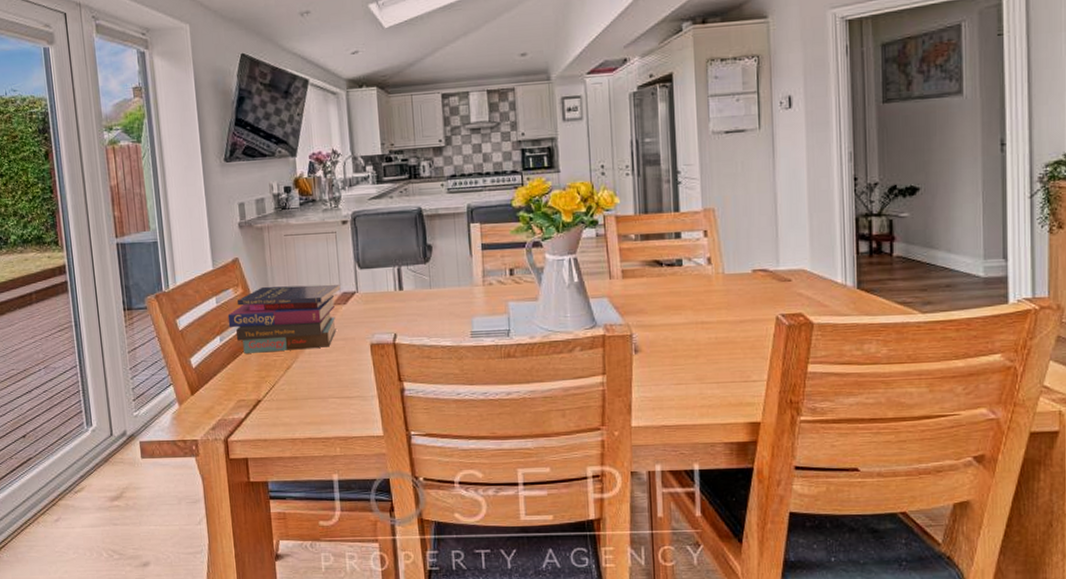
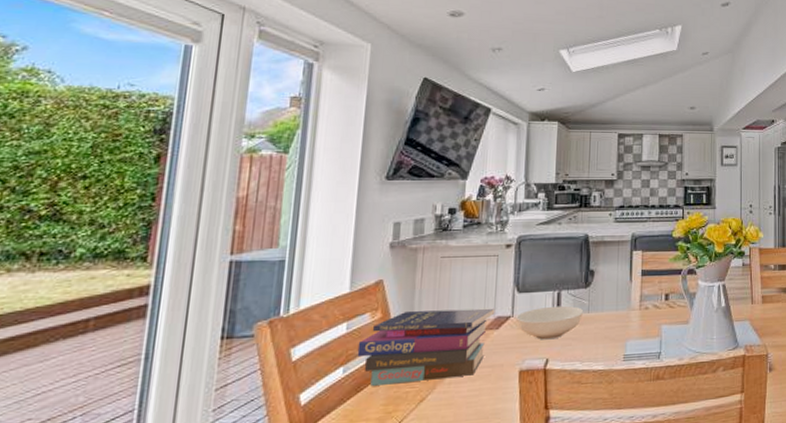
bowl: none [361,281,426,315] -> present [516,305,584,340]

